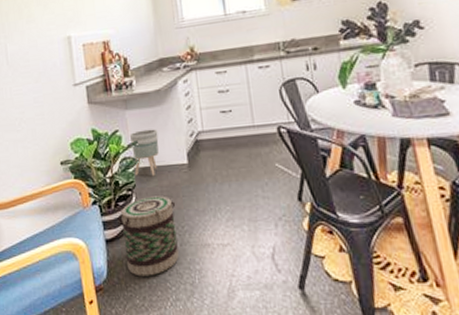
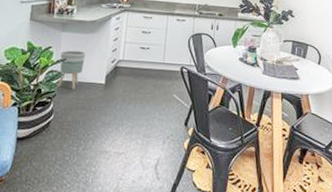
basket: present [119,195,179,277] -> none [31,106,86,173]

